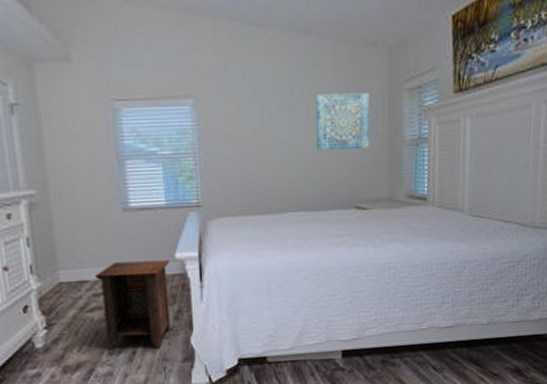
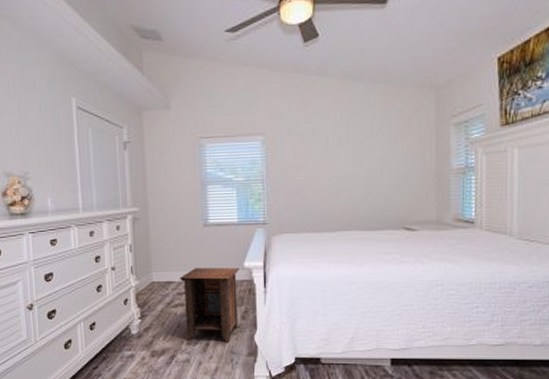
wall art: present [315,93,370,151] -> none [367,128,419,179]

